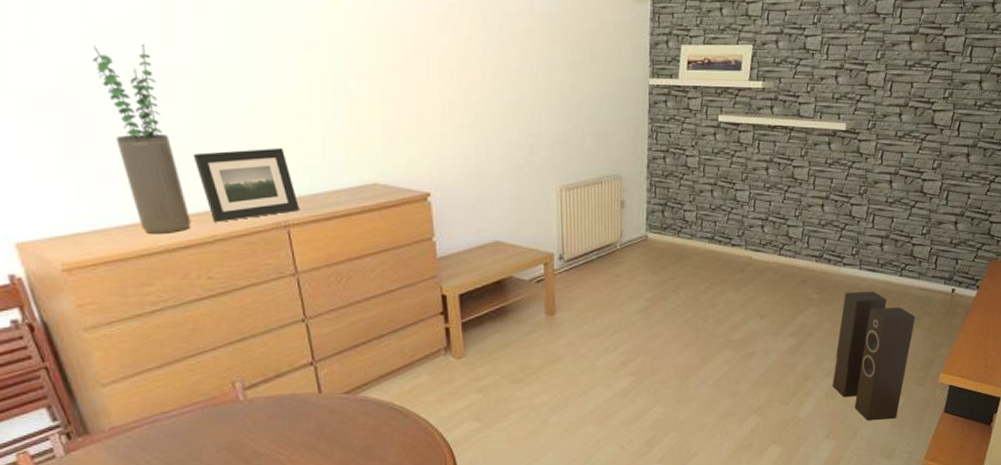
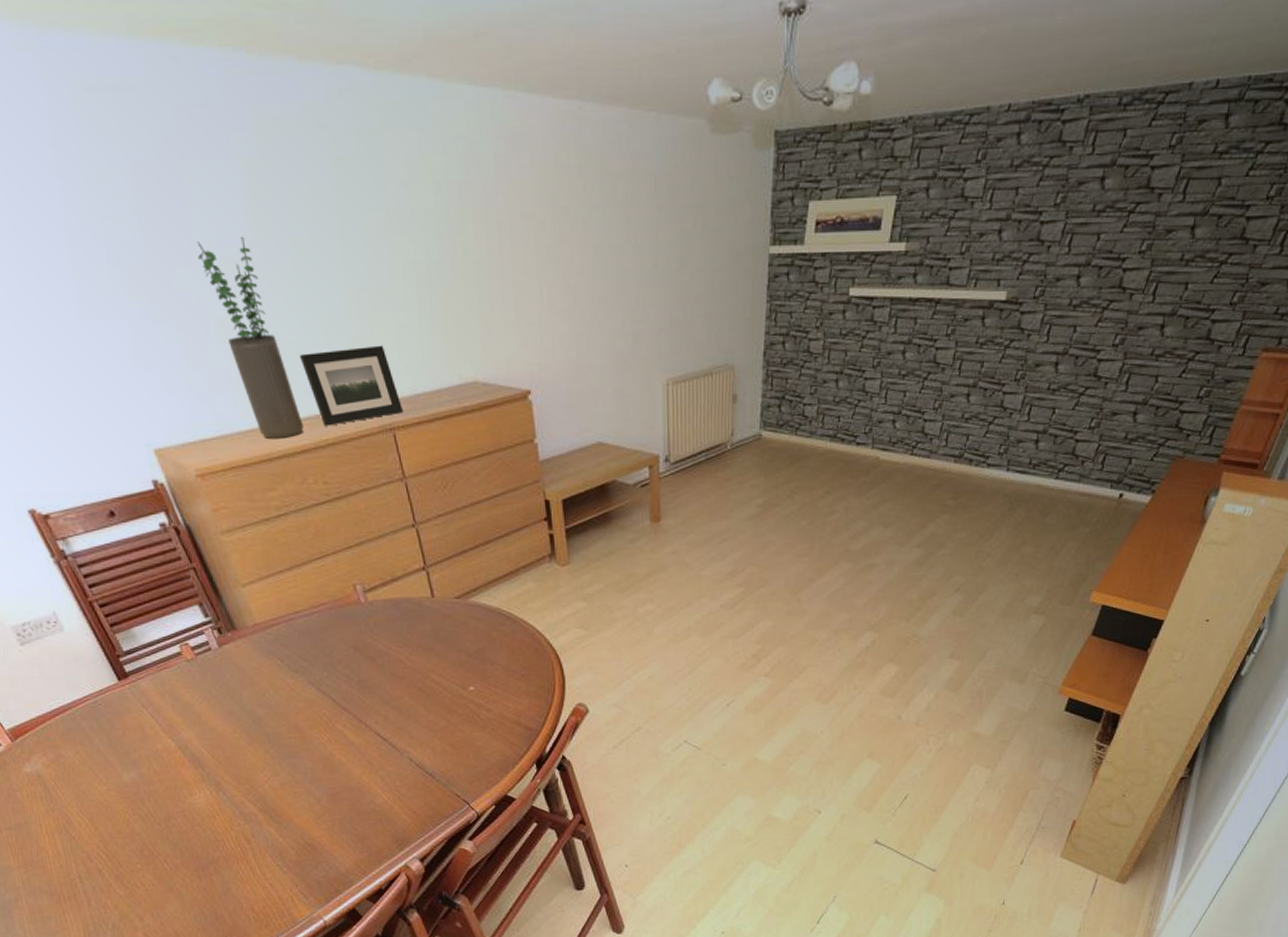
speaker: present [832,291,916,420] -> none [962,496,1070,641]

